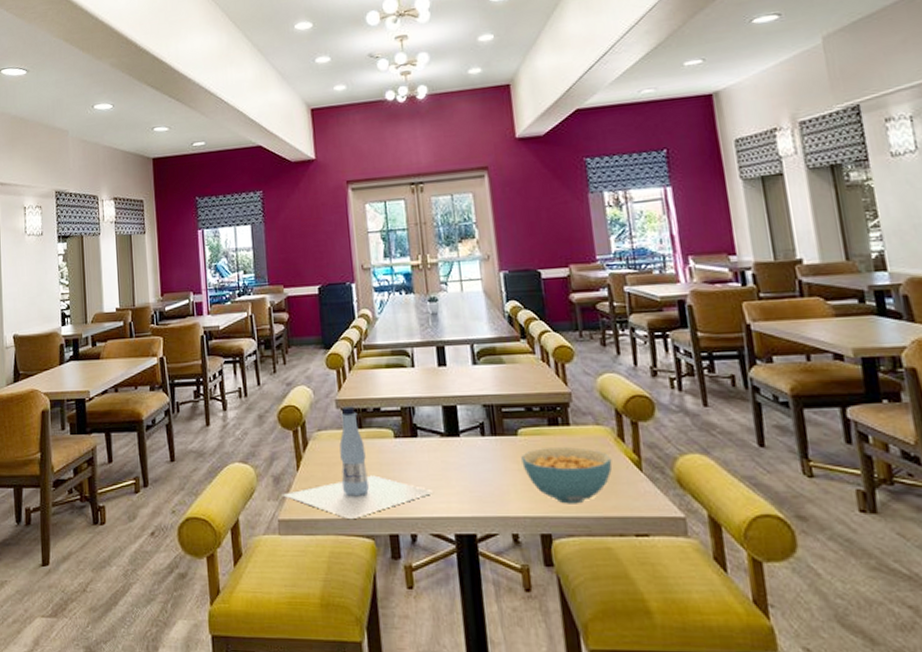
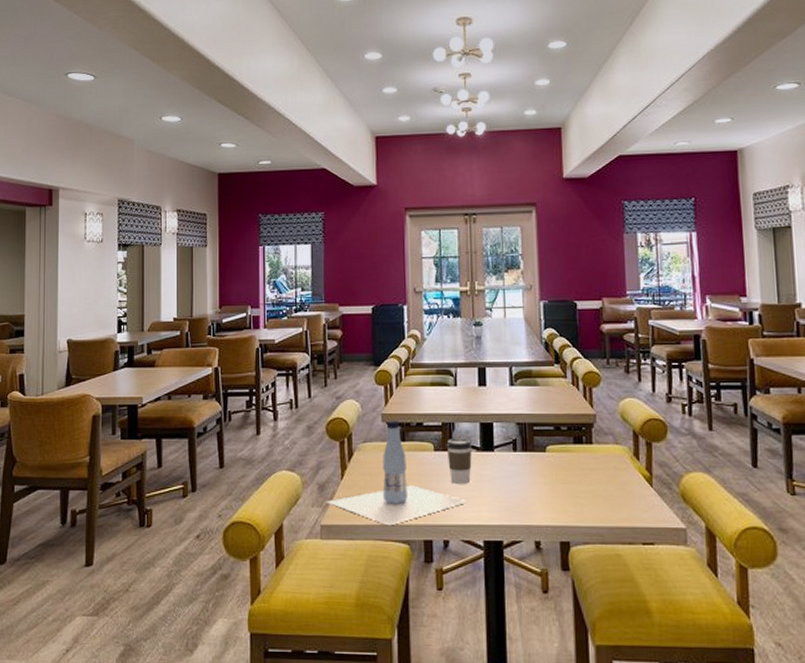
coffee cup: none [407,423,437,473] -> present [446,438,473,484]
cereal bowl: present [521,447,612,504] -> none [548,464,627,515]

